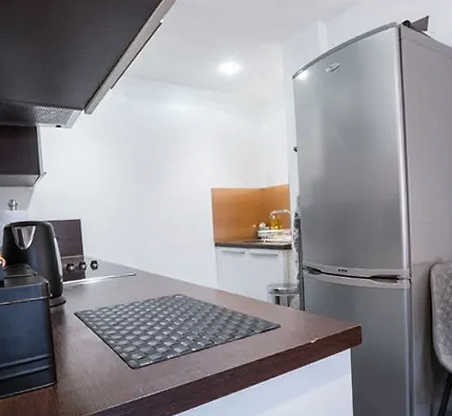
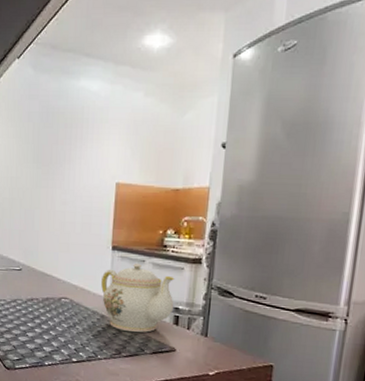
teapot: none [208,255,274,317] -> present [100,263,175,333]

